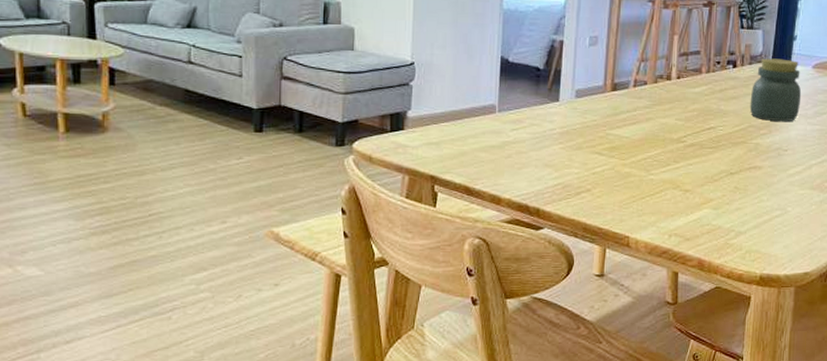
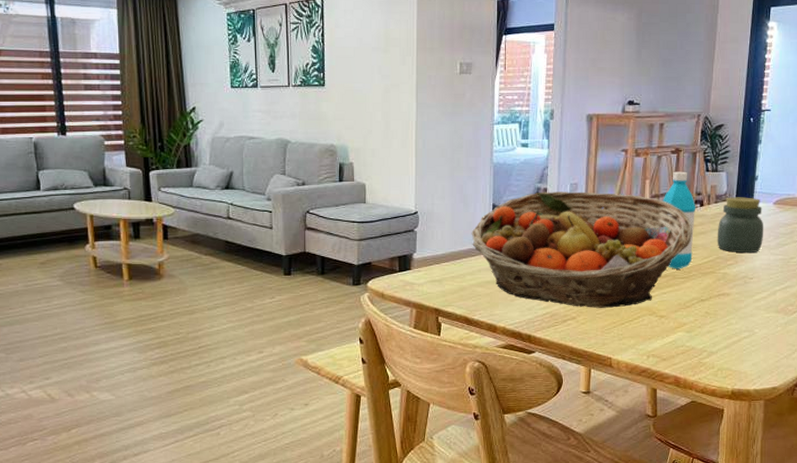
fruit basket: none [475,44,724,180] -> present [471,192,693,308]
water bottle: none [692,27,729,138] -> present [663,171,696,269]

